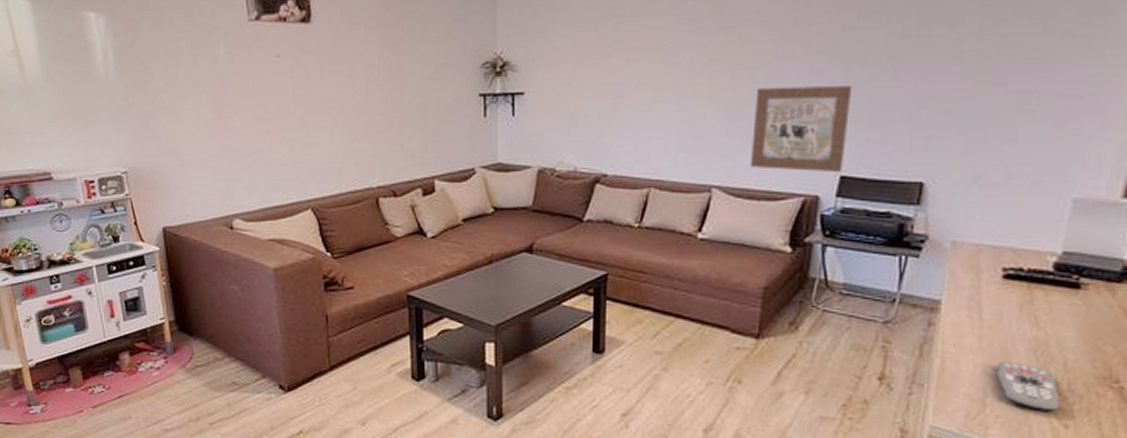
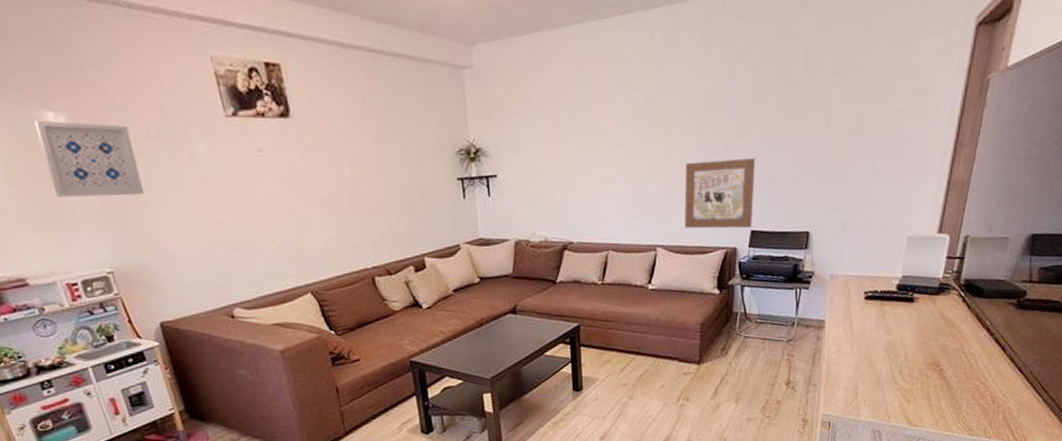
wall art: none [78,20,165,97] -> present [34,120,145,198]
remote control: present [995,362,1060,411] -> none [863,360,904,393]

